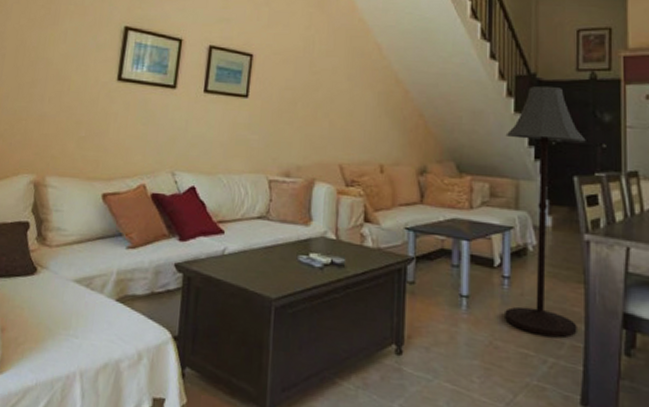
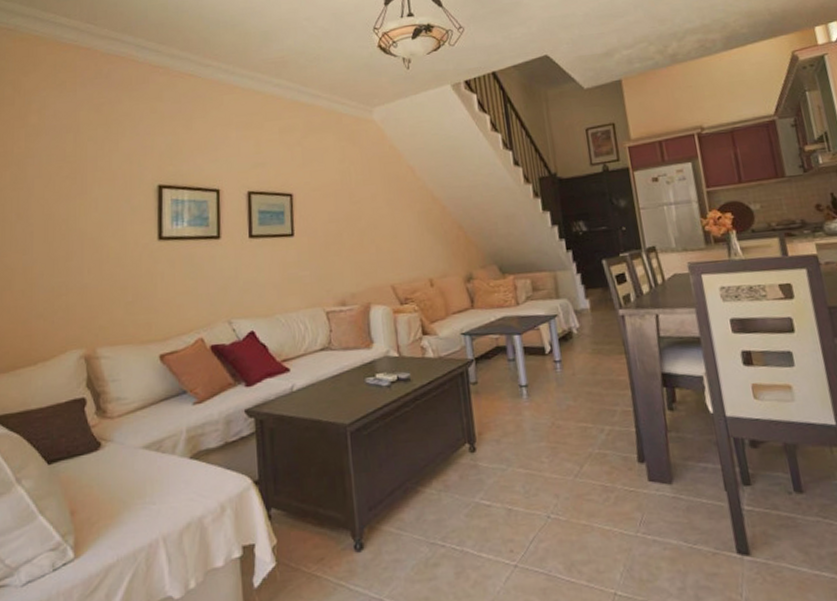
floor lamp: present [505,85,586,338] -> none [538,182,626,408]

